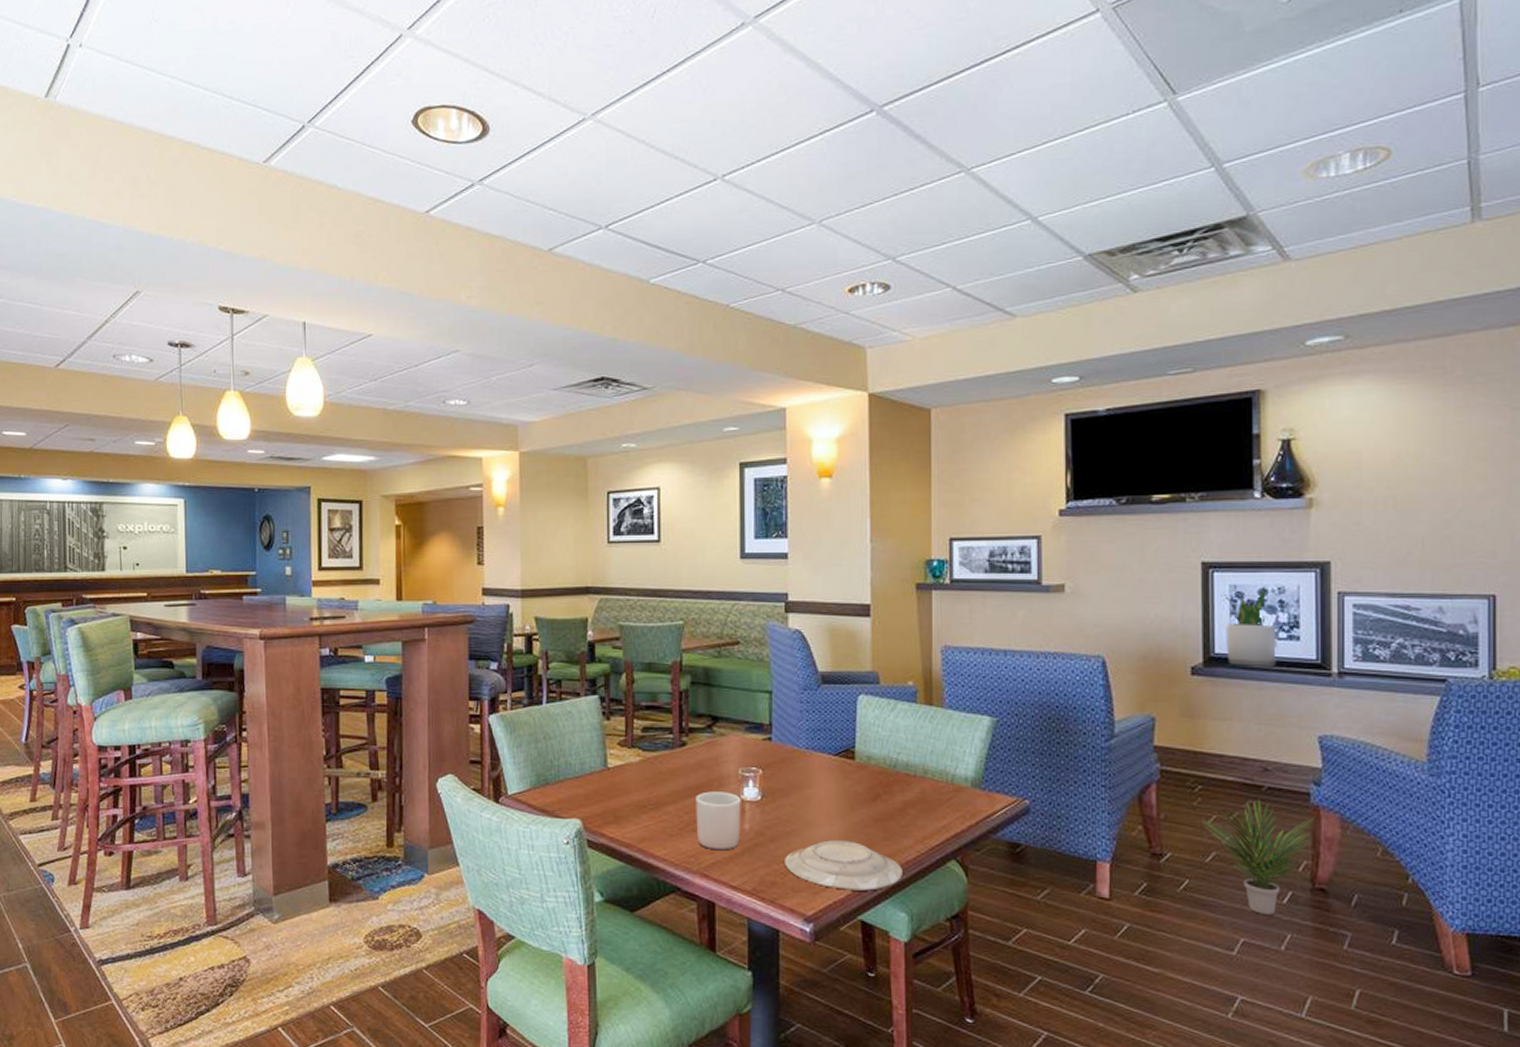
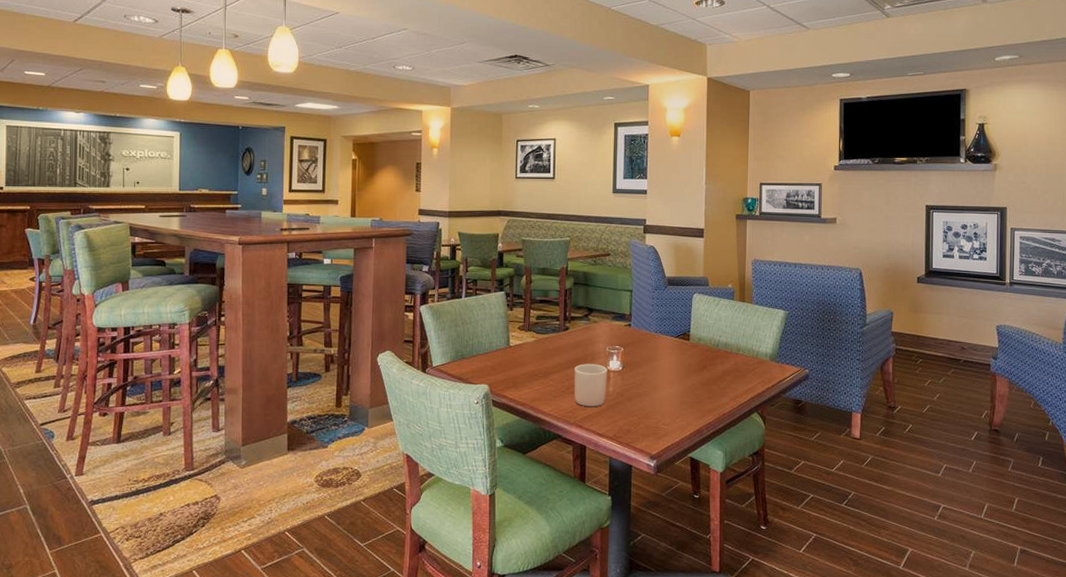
plate: present [785,840,903,891] -> none [637,399,720,436]
potted plant: present [1202,799,1315,914] -> none [921,368,993,448]
planter: present [1221,585,1278,667] -> none [938,222,973,278]

